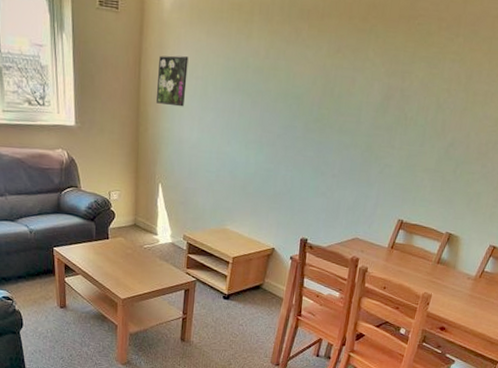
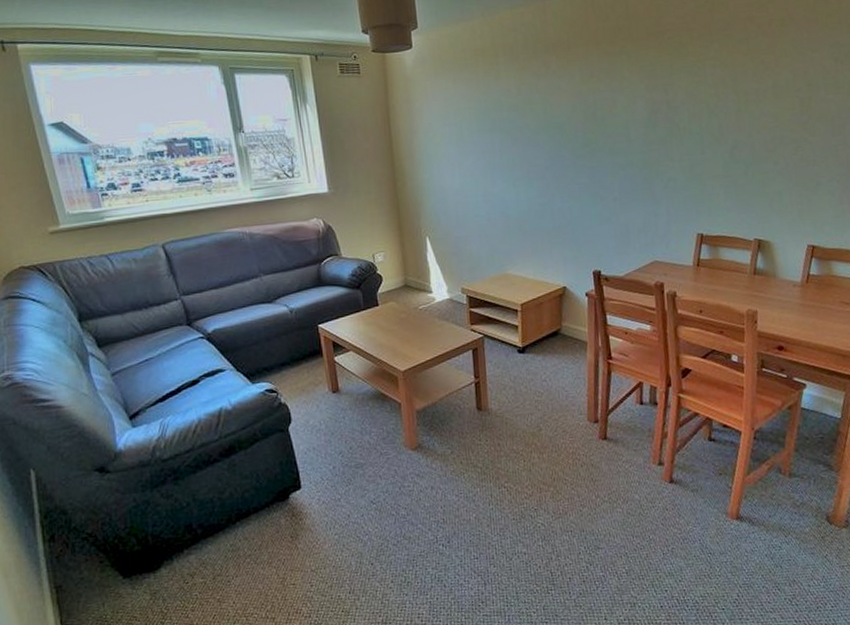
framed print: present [157,55,189,107] -> none [408,106,441,157]

